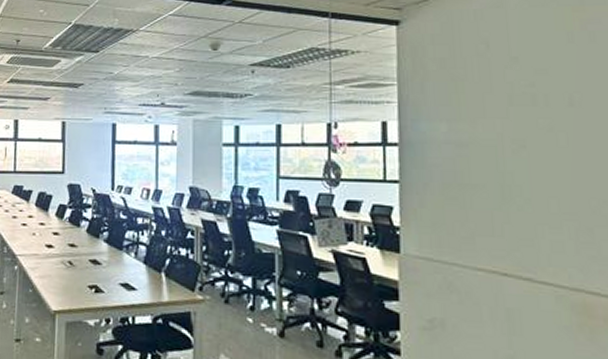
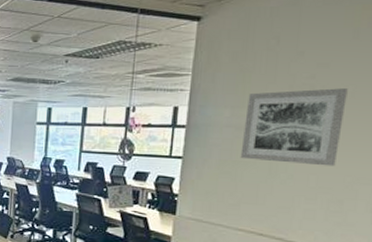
wall art: none [464,97,576,188] -> present [240,88,348,167]

